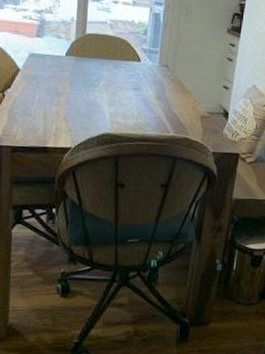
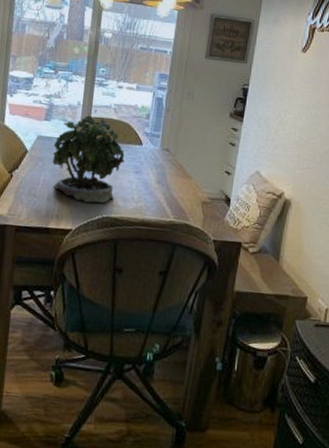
potted plant: none [47,25,123,121] -> present [52,109,125,203]

